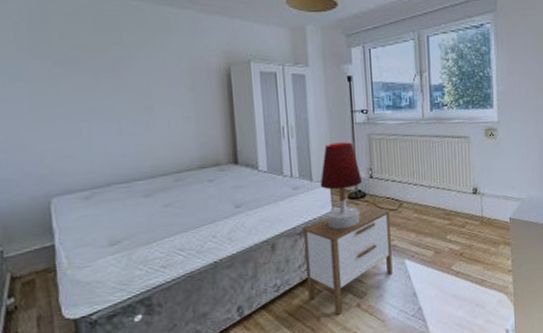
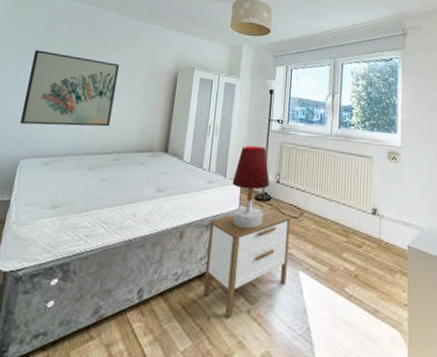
wall art: none [24,59,157,156] -> present [19,50,119,127]

